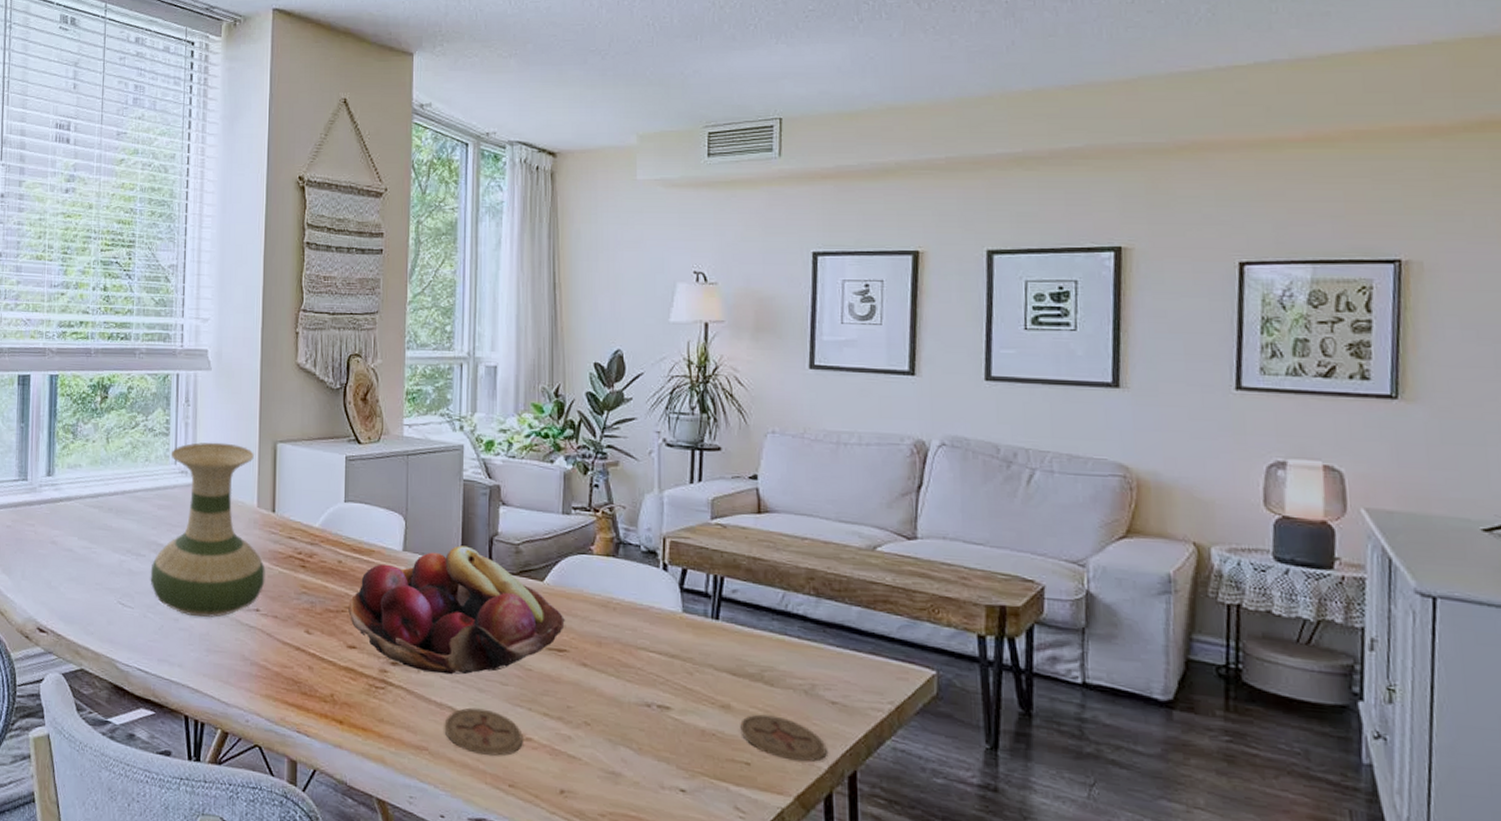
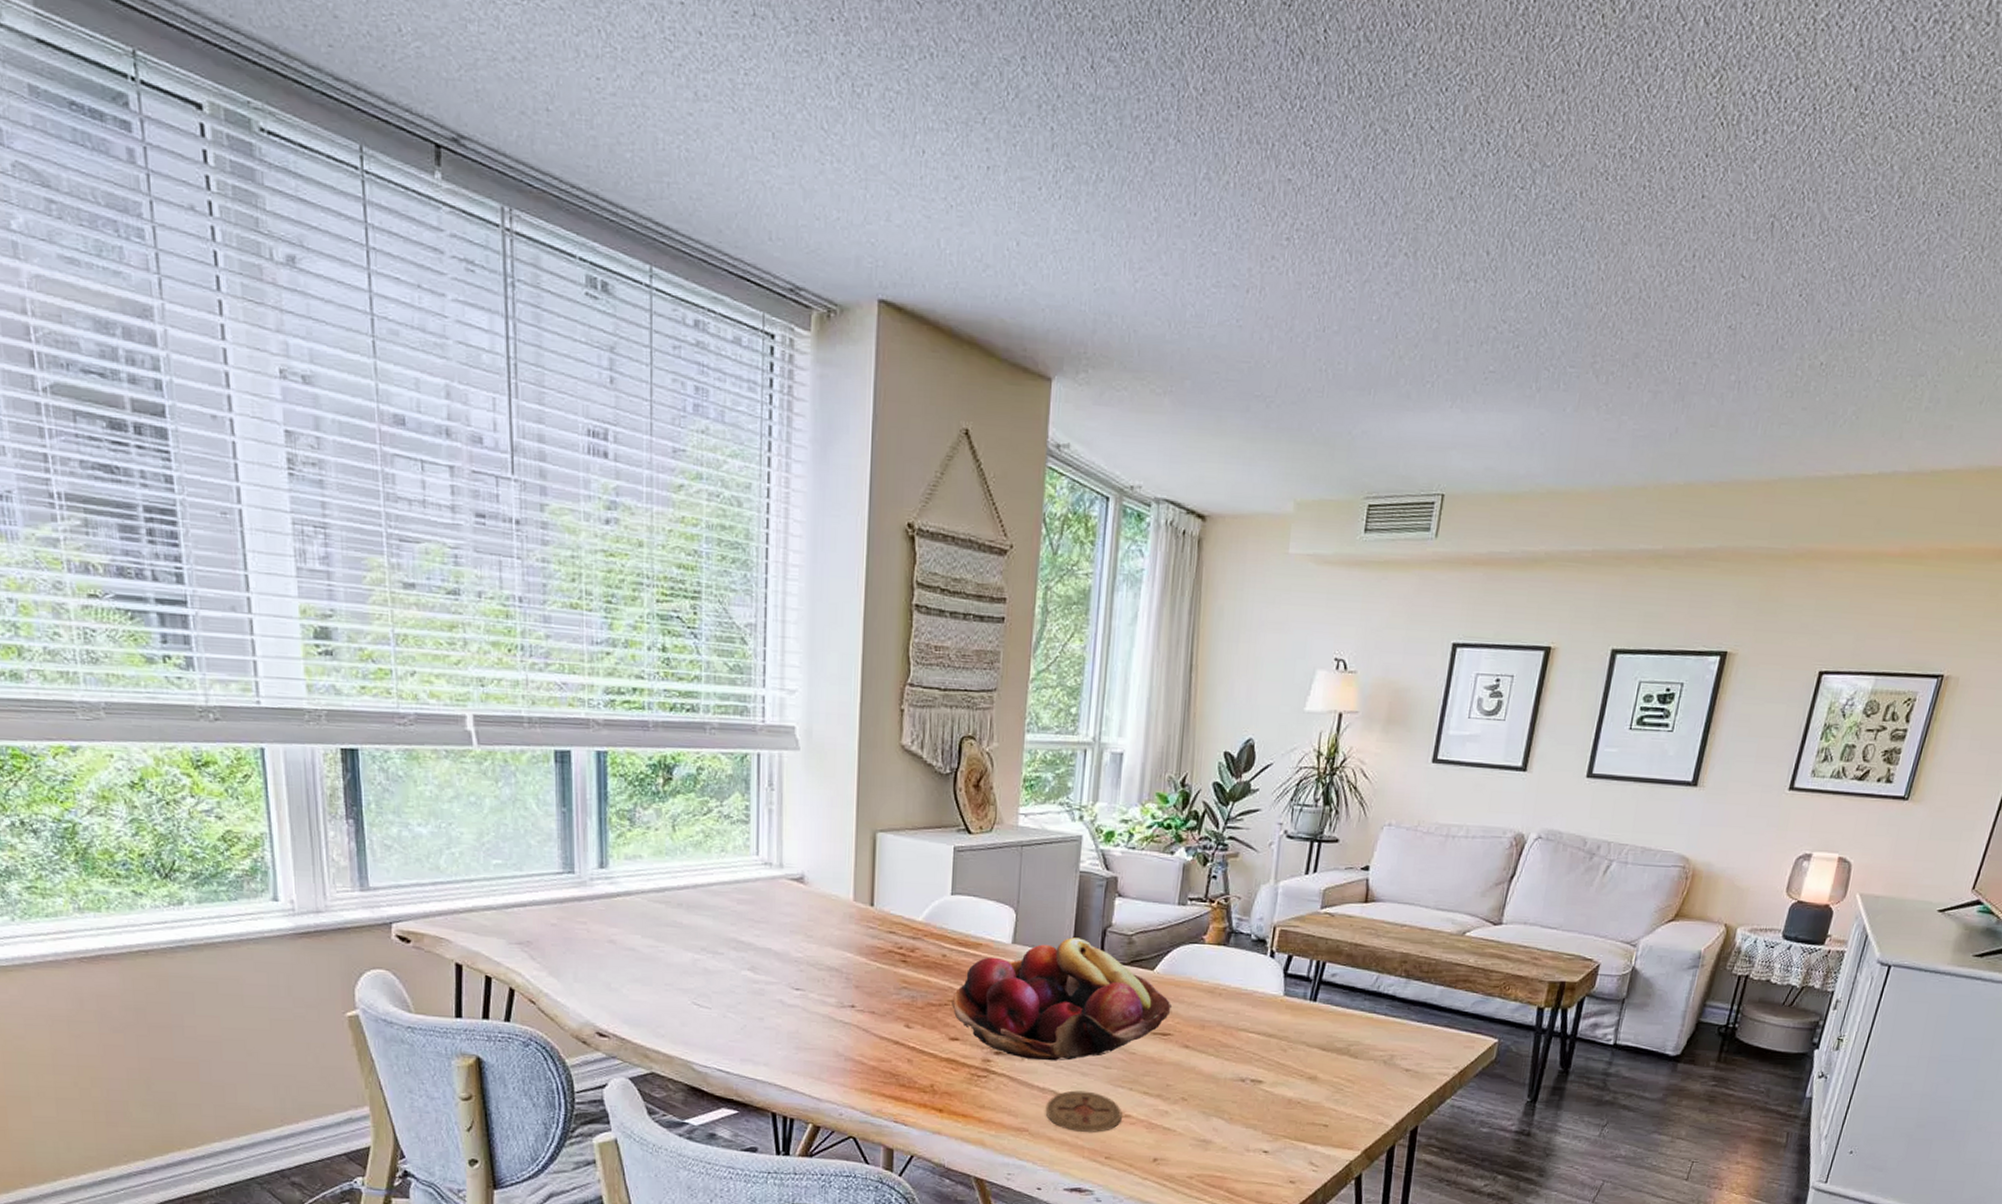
vase: present [150,442,265,618] -> none [730,831,862,1016]
coaster: present [740,714,827,762] -> none [1323,1083,1396,1121]

